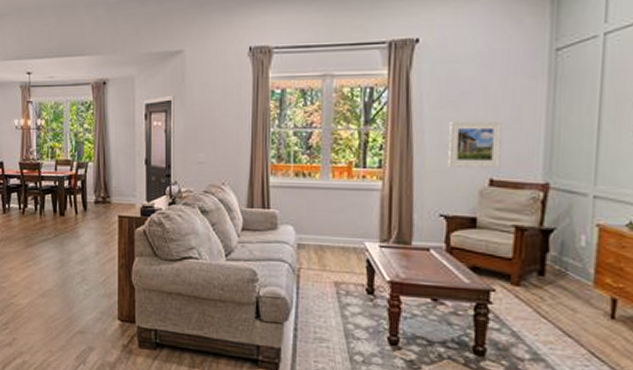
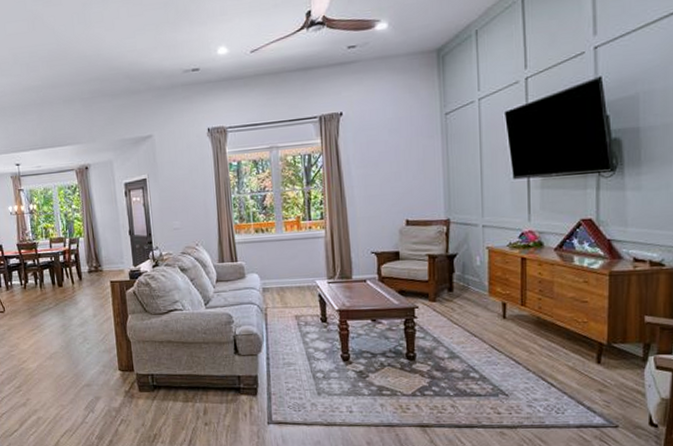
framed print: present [448,120,504,169] -> none [372,173,414,214]

